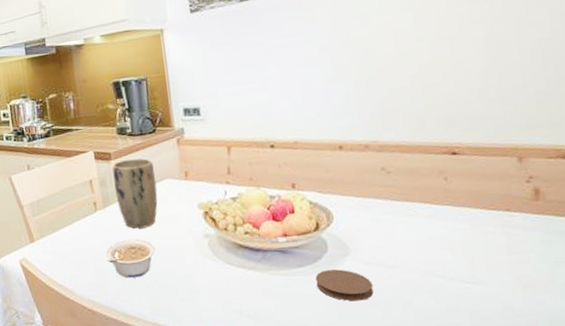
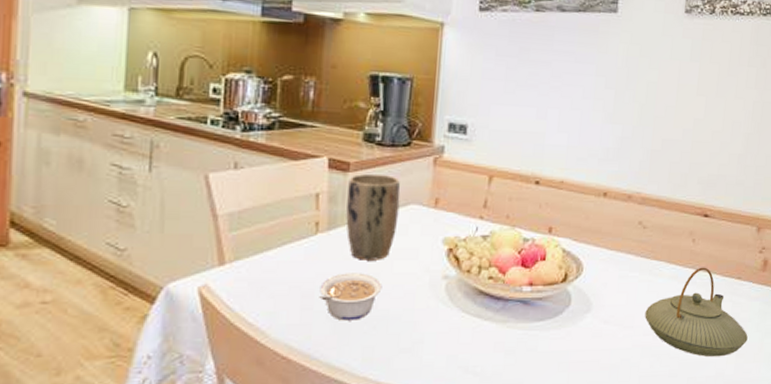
coaster: present [315,269,374,302] -> none [551,326,607,362]
teapot: none [407,203,533,291] -> present [645,267,748,357]

